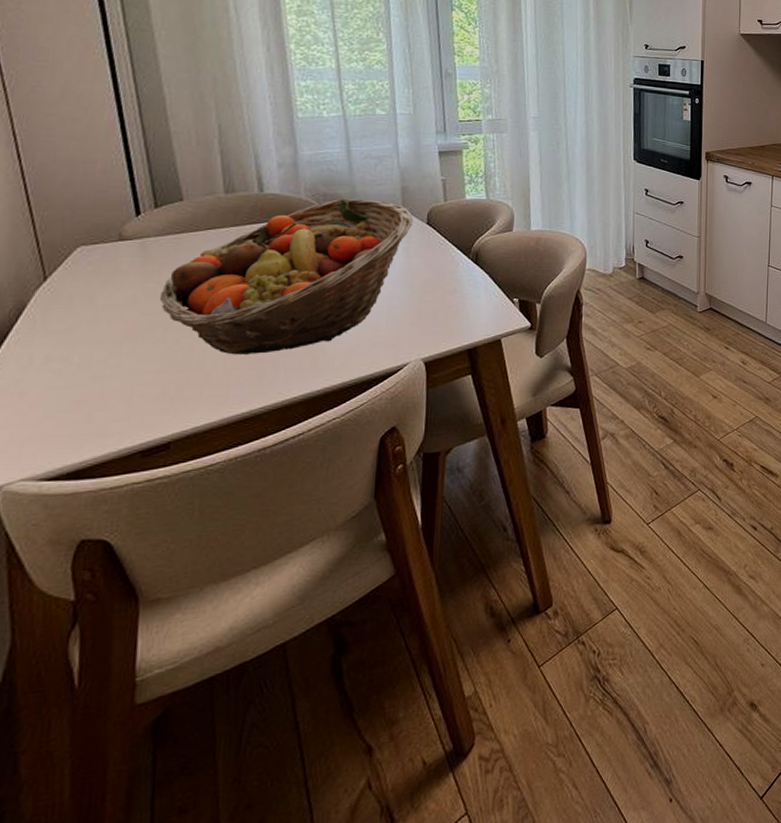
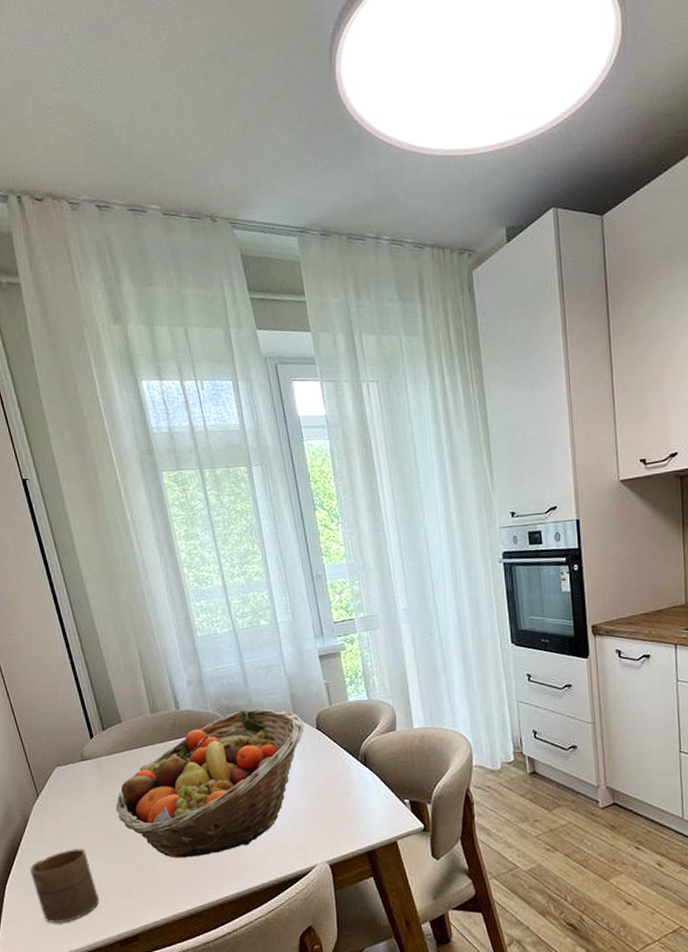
cup: none [16,343,120,433] -> present [29,849,100,923]

